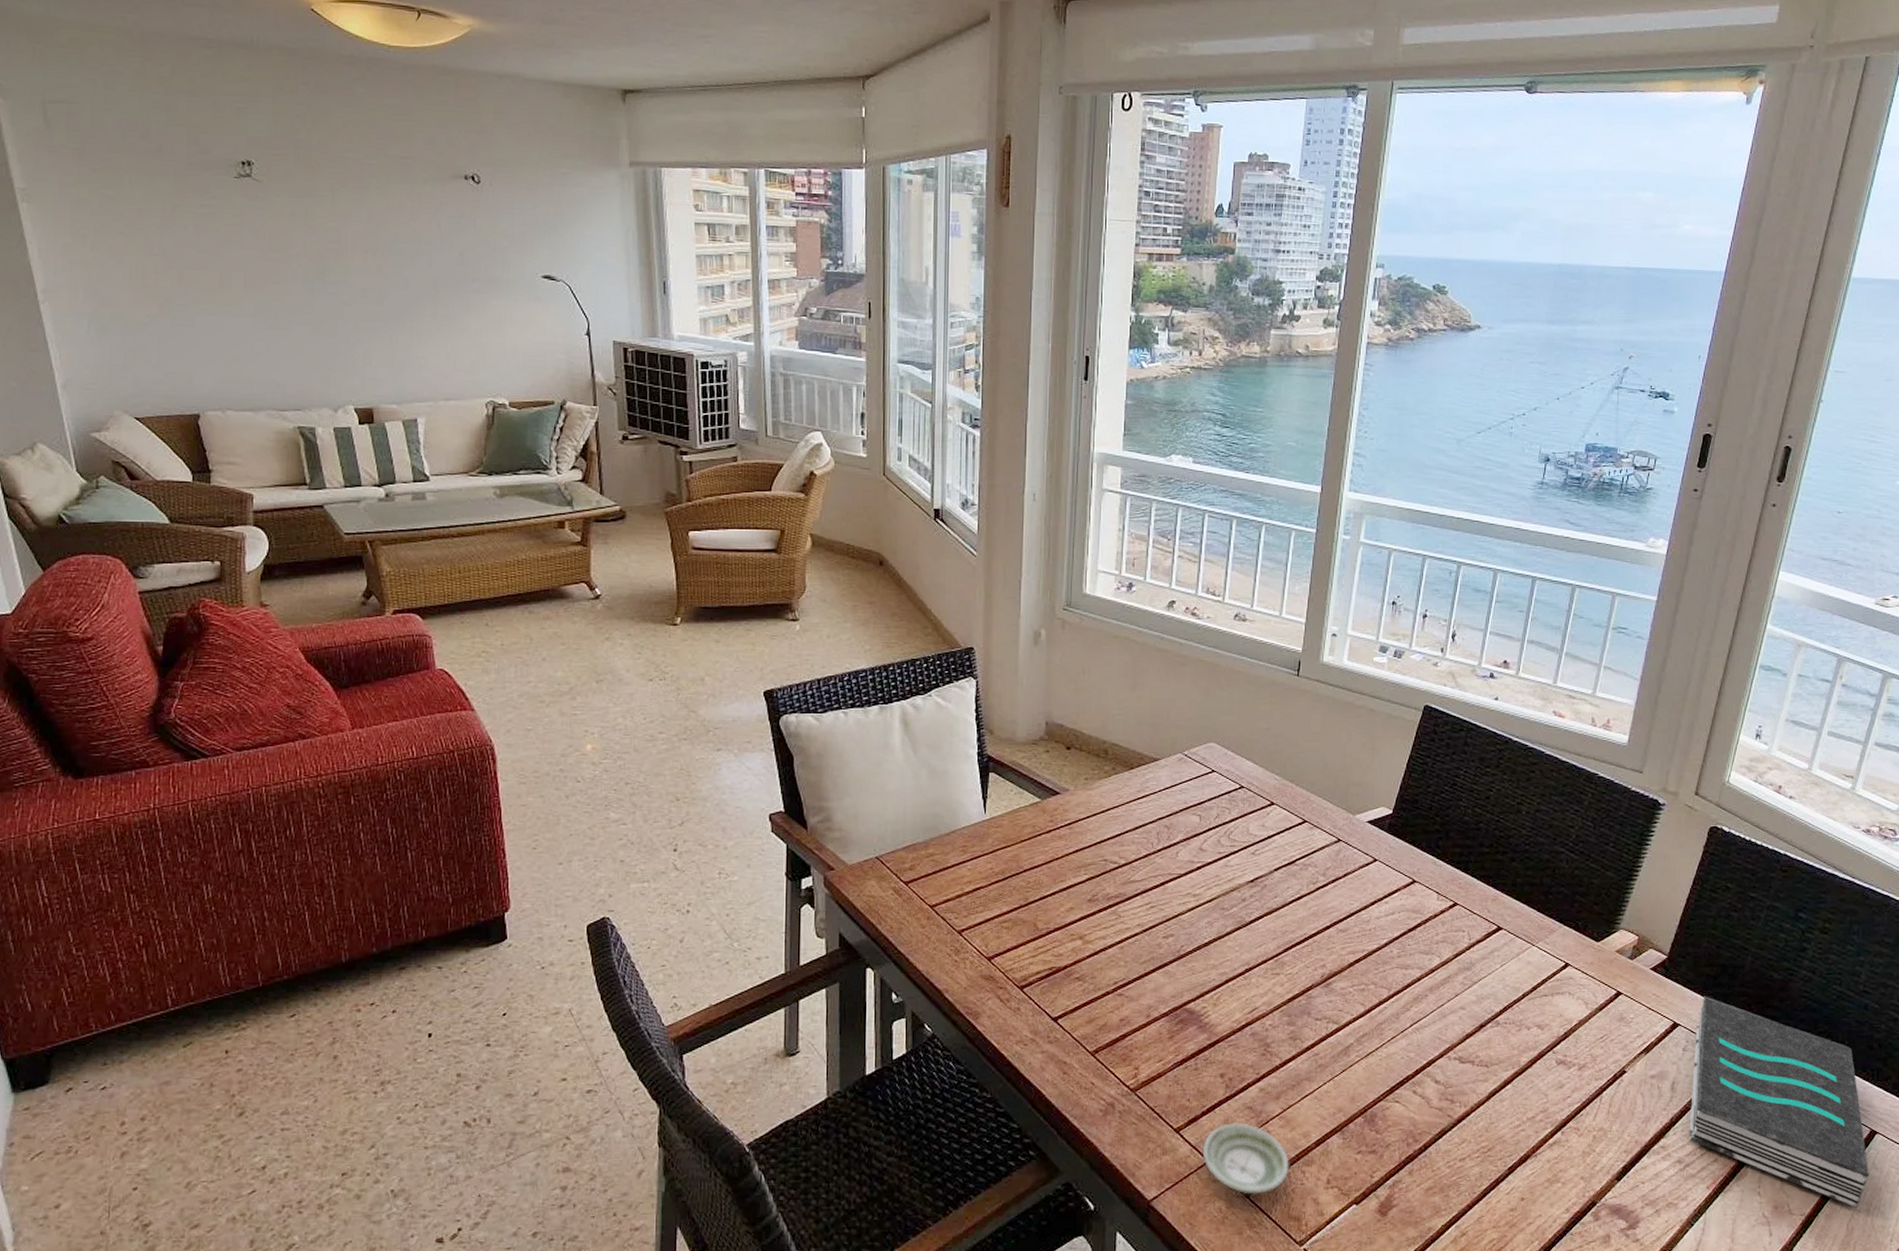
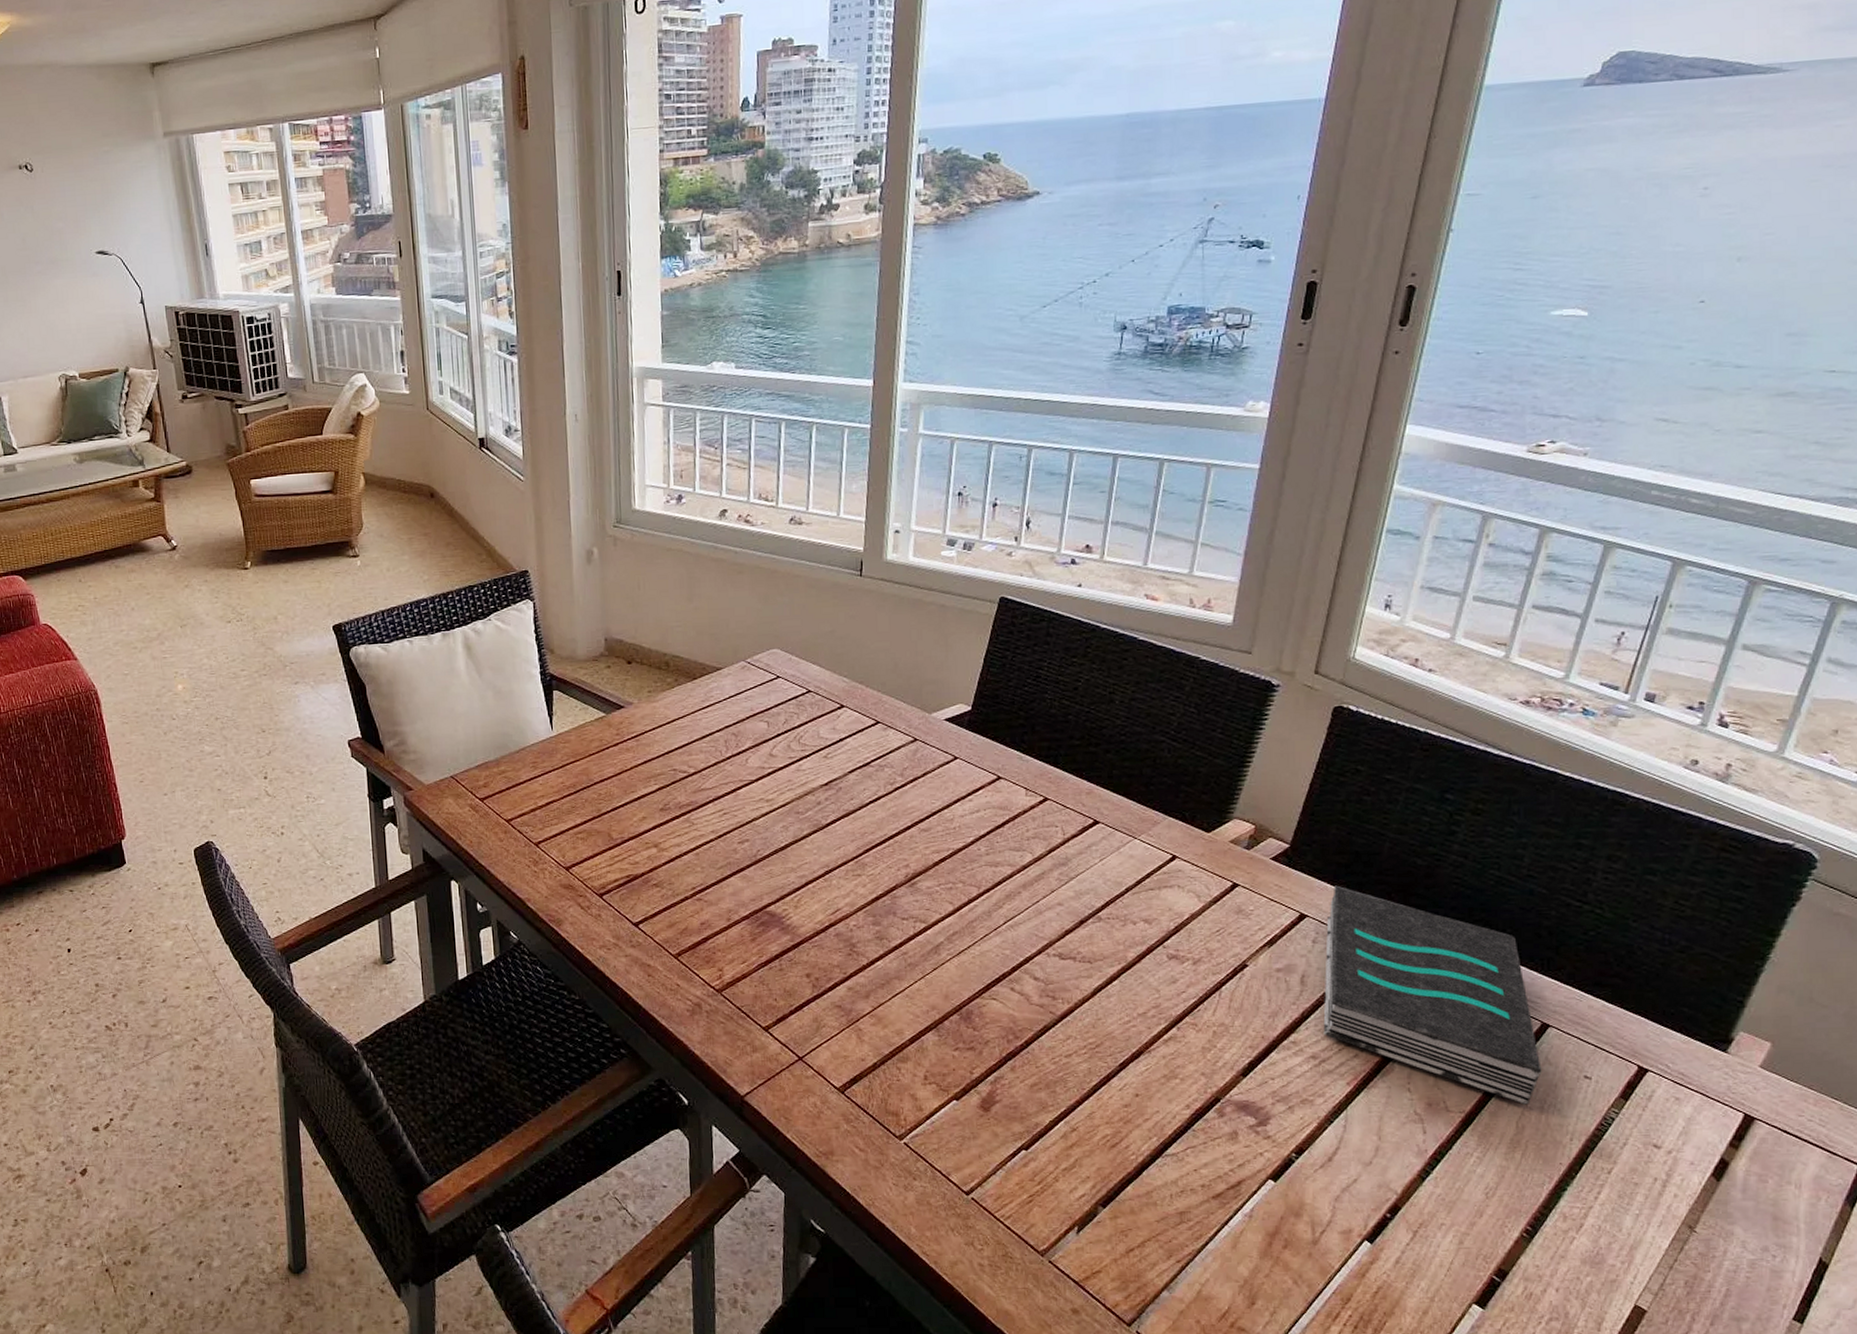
saucer: present [1203,1123,1289,1195] -> none [794,1021,884,1090]

